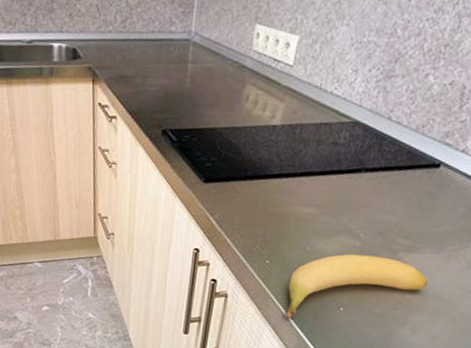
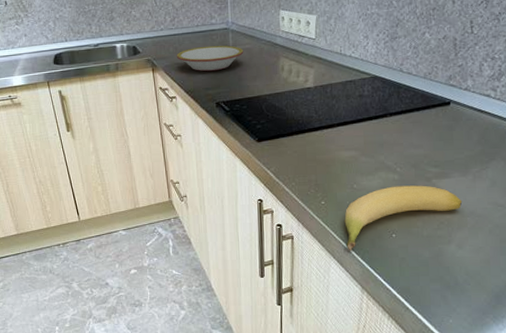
bowl: none [123,58,204,92] -> present [176,45,244,72]

